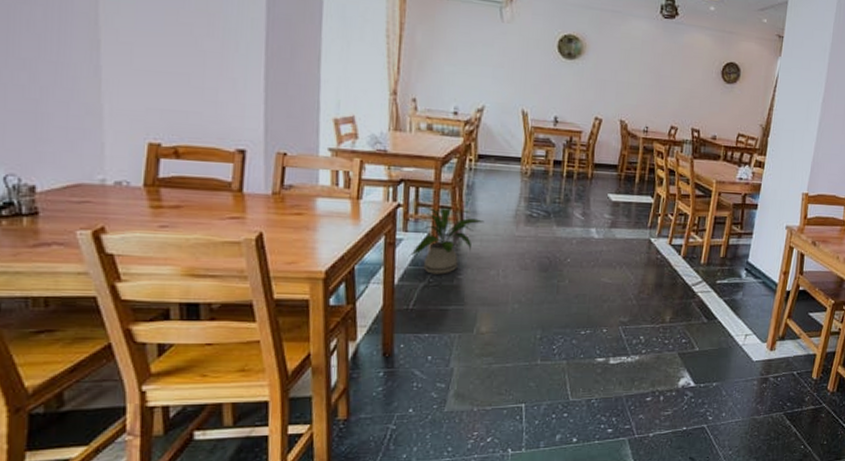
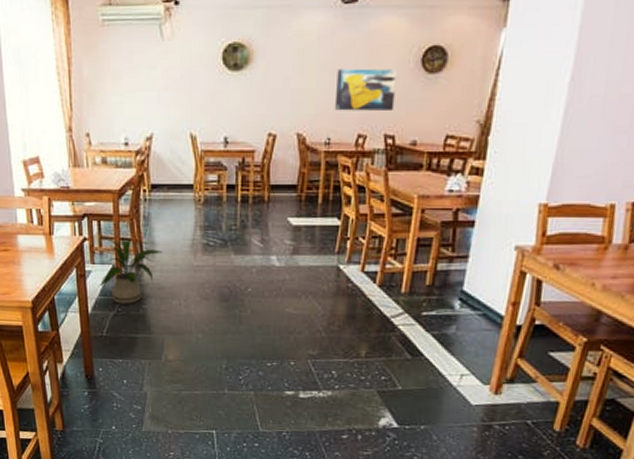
wall art: none [652,70,704,109] -> present [334,68,398,111]

